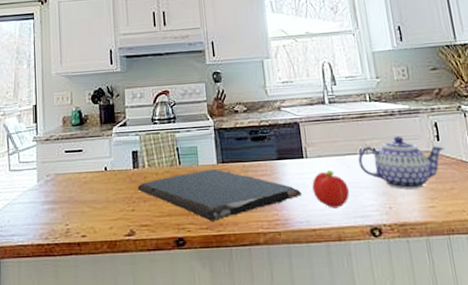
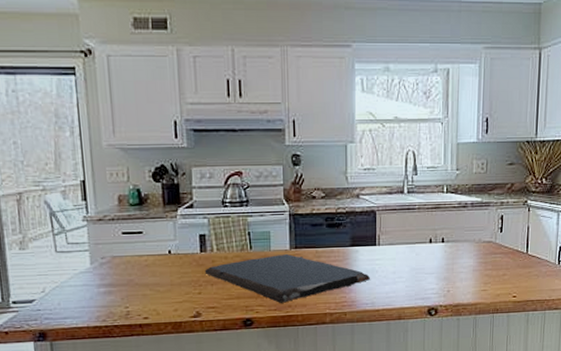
fruit: present [312,169,350,208] -> none [381,256,415,292]
teapot: present [358,136,445,190] -> none [426,227,506,276]

